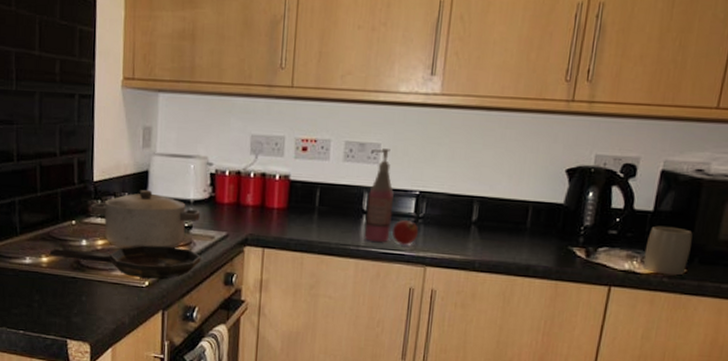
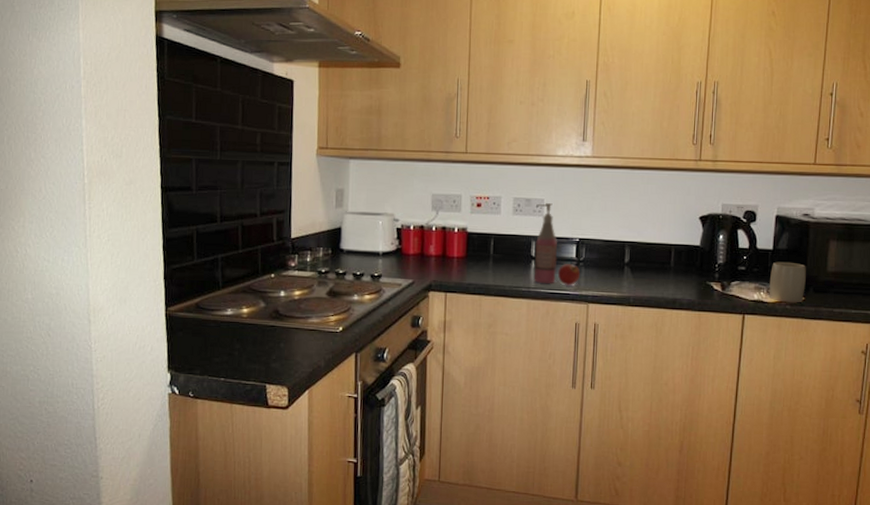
frying pan: present [49,245,201,279] -> none [249,293,390,325]
cooking pot: present [89,190,200,249] -> none [287,245,388,298]

